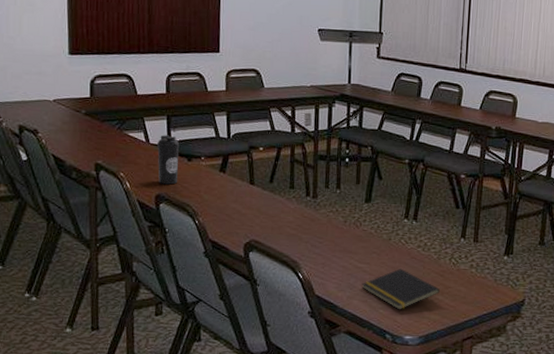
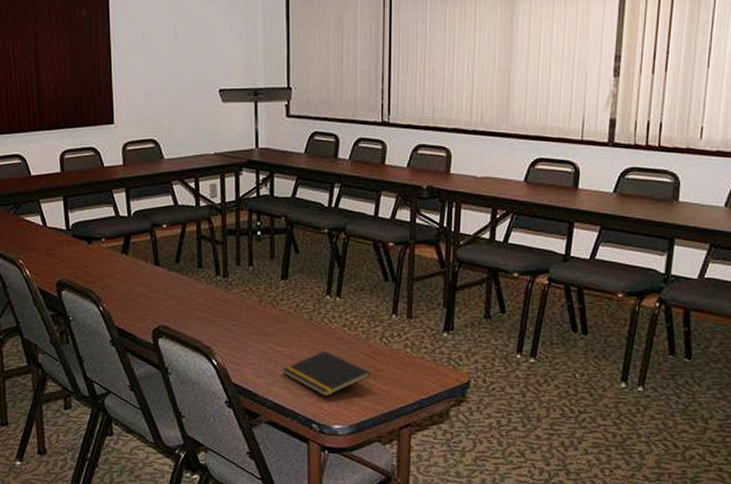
water bottle: present [157,135,180,185] -> none [55,217,78,270]

